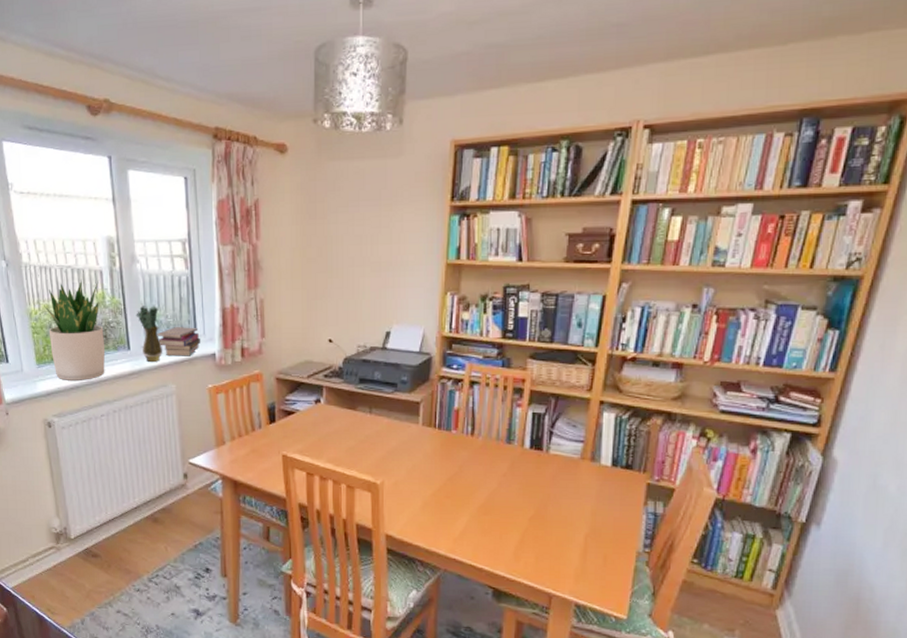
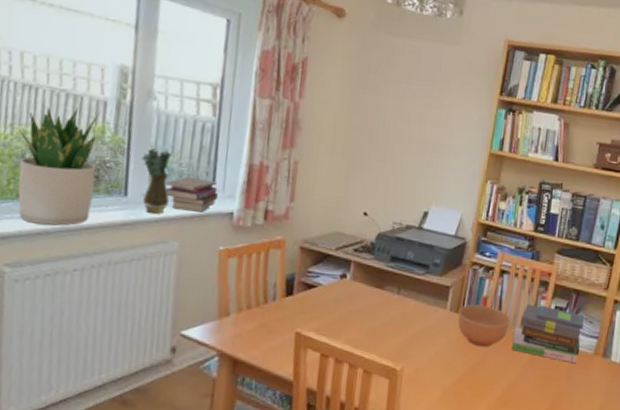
bowl: none [431,417,486,458] -> present [458,304,511,347]
books: none [490,412,567,470] -> present [512,303,585,364]

